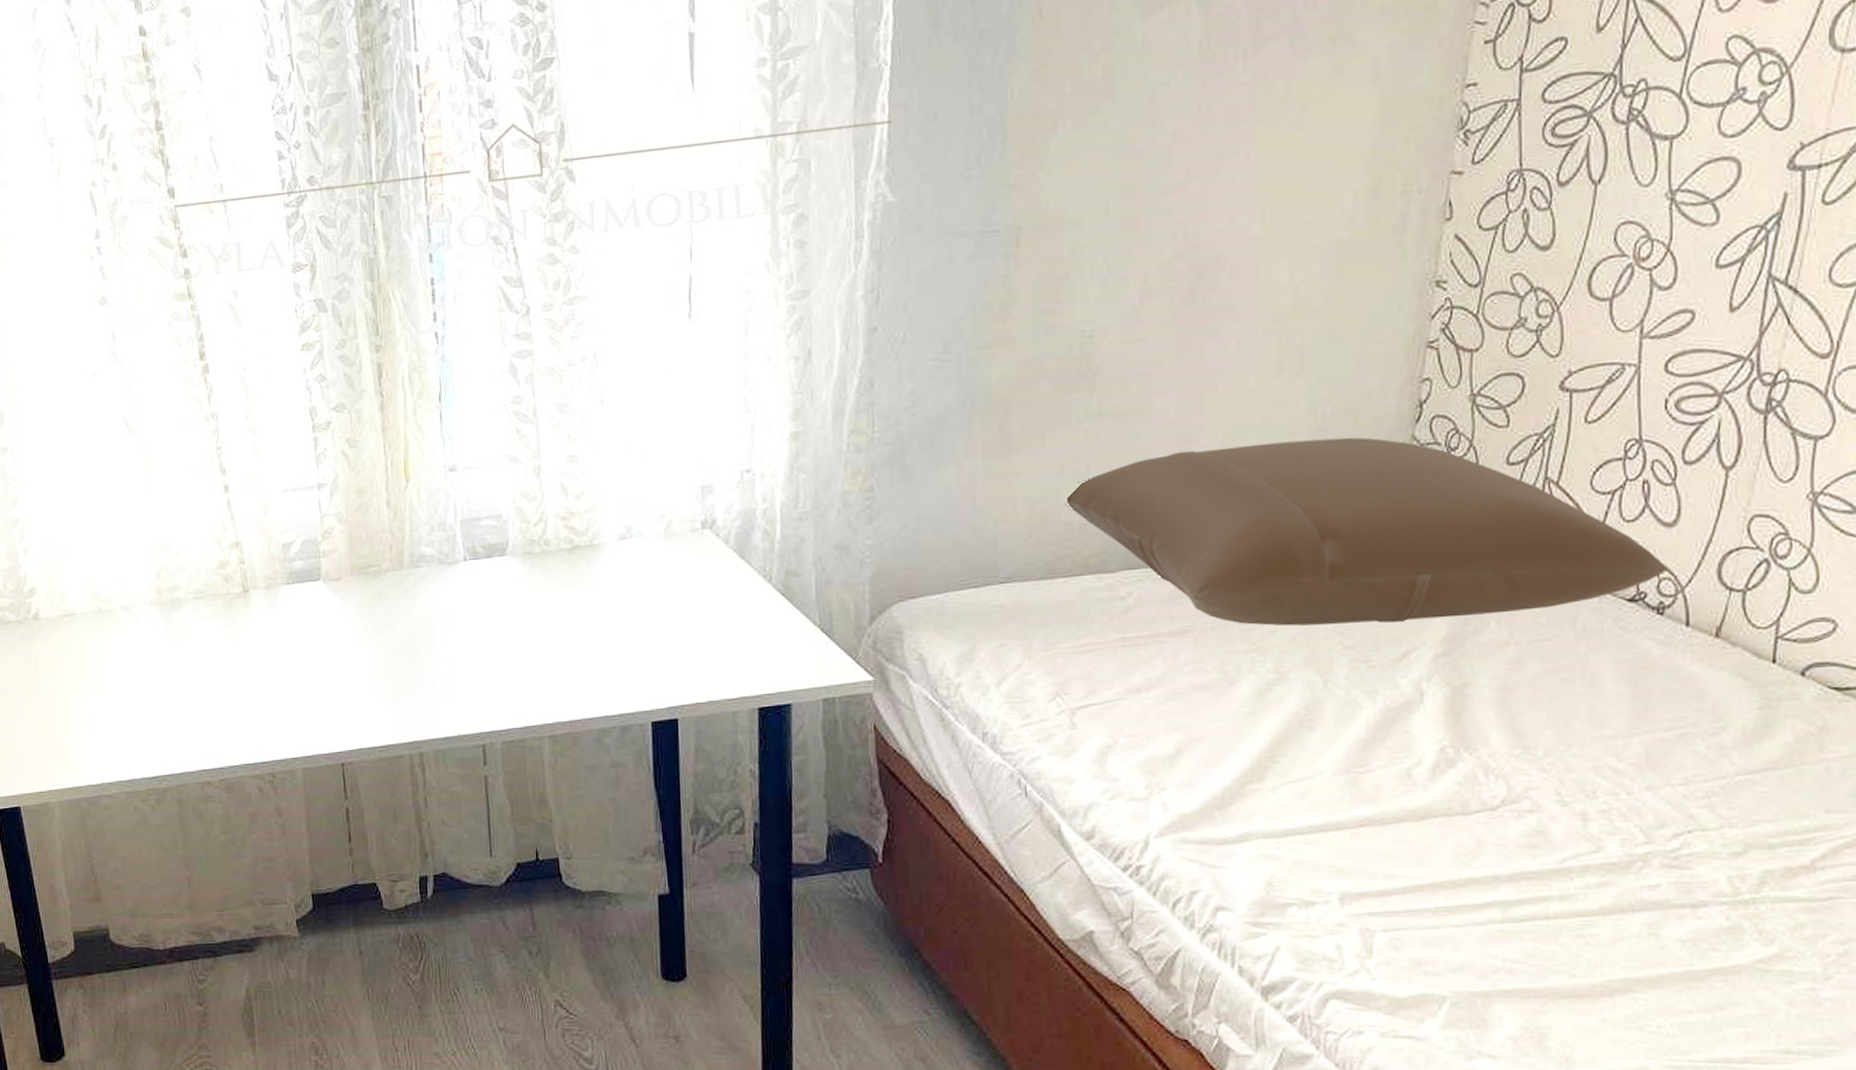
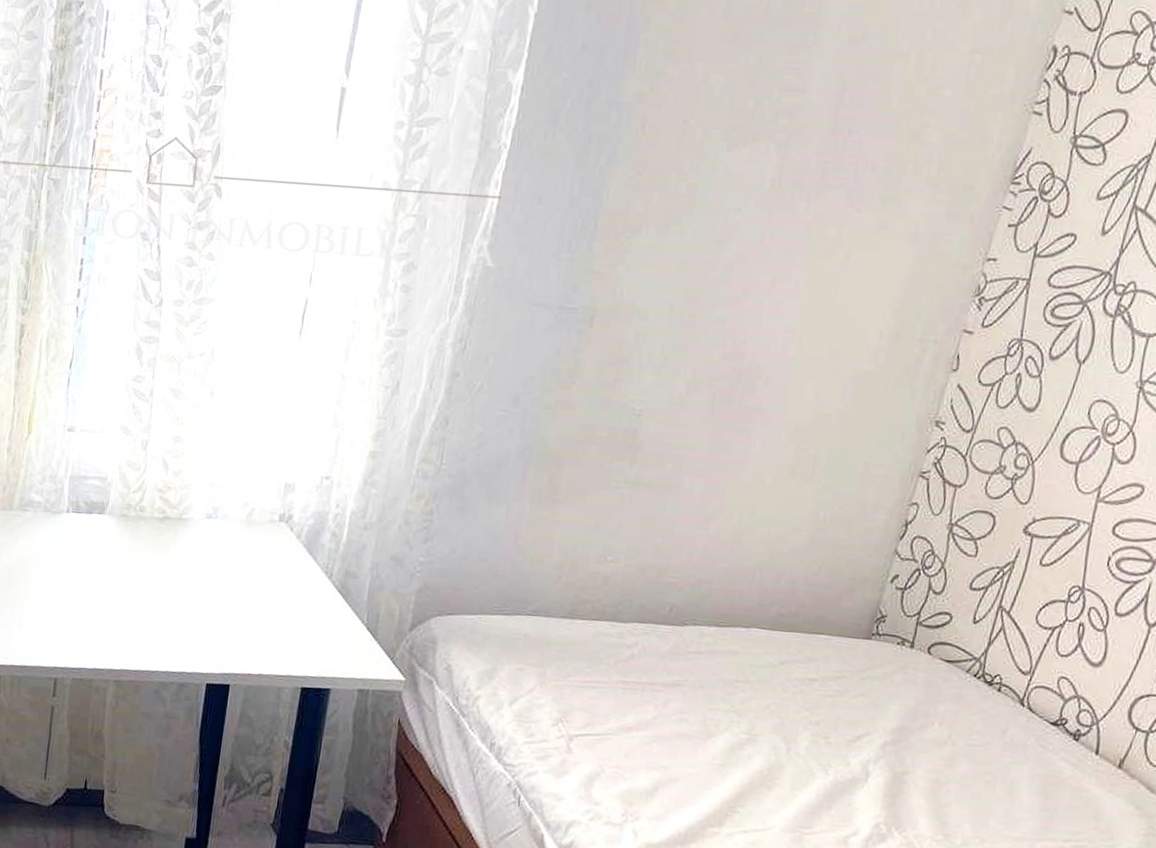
pillow: present [1064,437,1667,626] -> none [593,528,1088,719]

